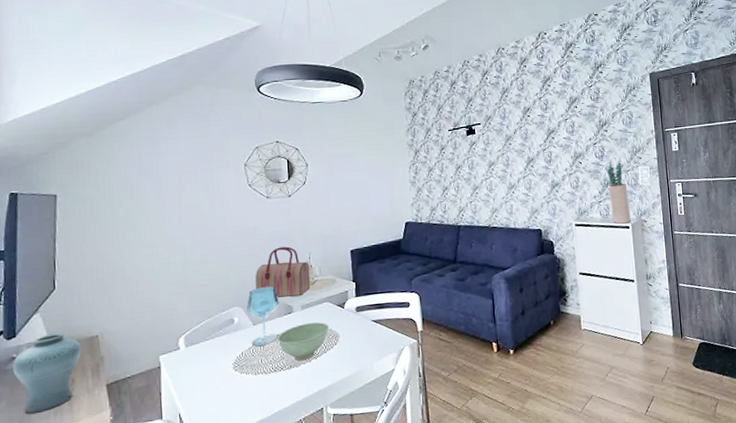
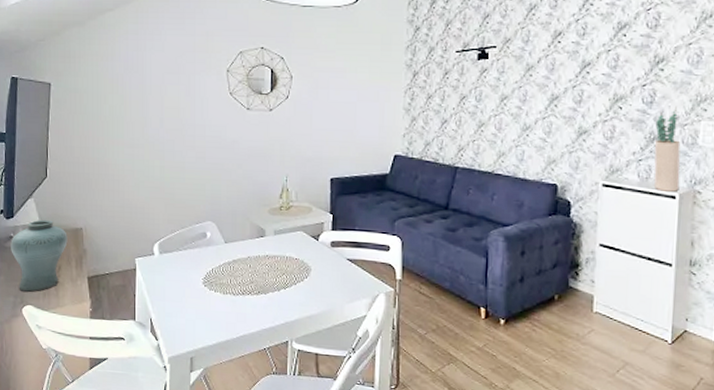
wine glass: present [247,286,280,347] -> none [220,204,252,266]
handbag: present [255,246,311,298] -> none [229,164,286,220]
bowl: present [276,322,329,361] -> none [247,250,301,289]

